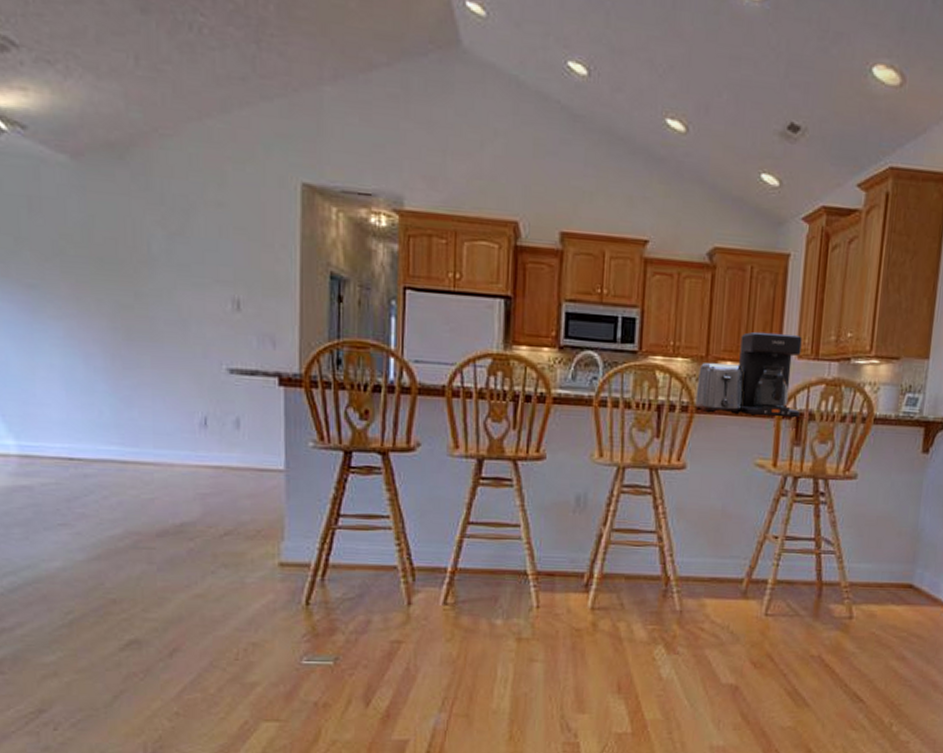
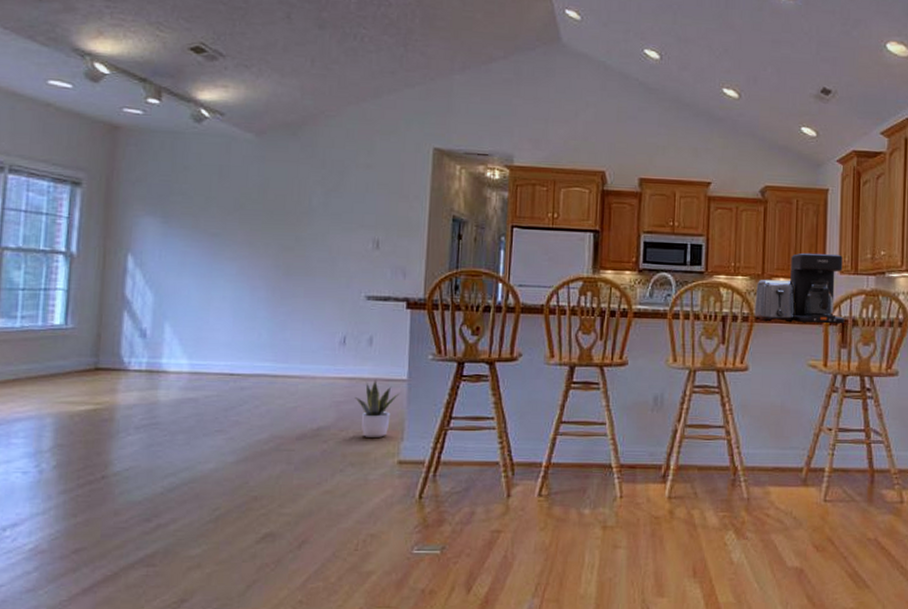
potted plant: none [223,468,277,537] -> present [355,379,400,439]

